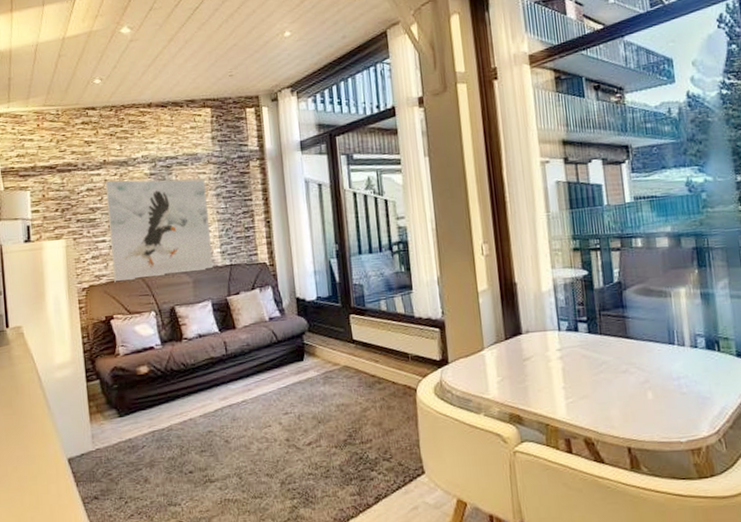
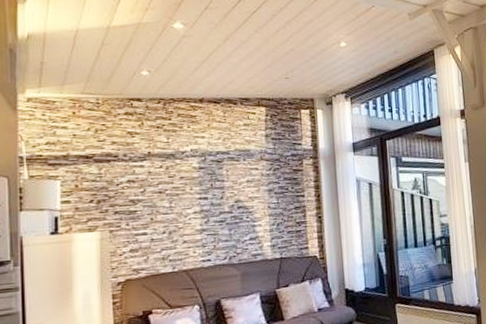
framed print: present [105,179,213,282] -> none [148,172,262,276]

